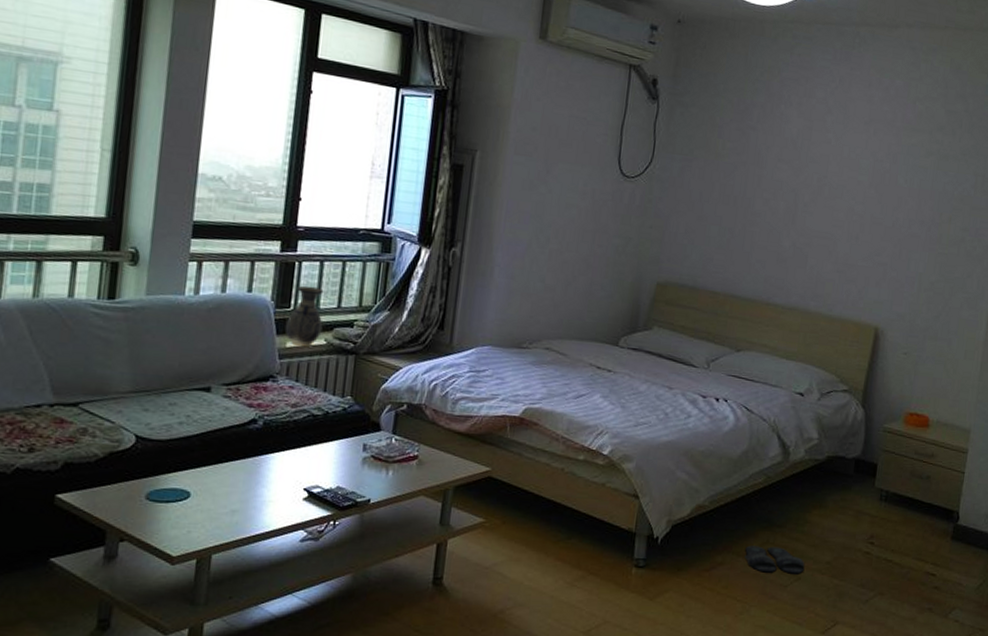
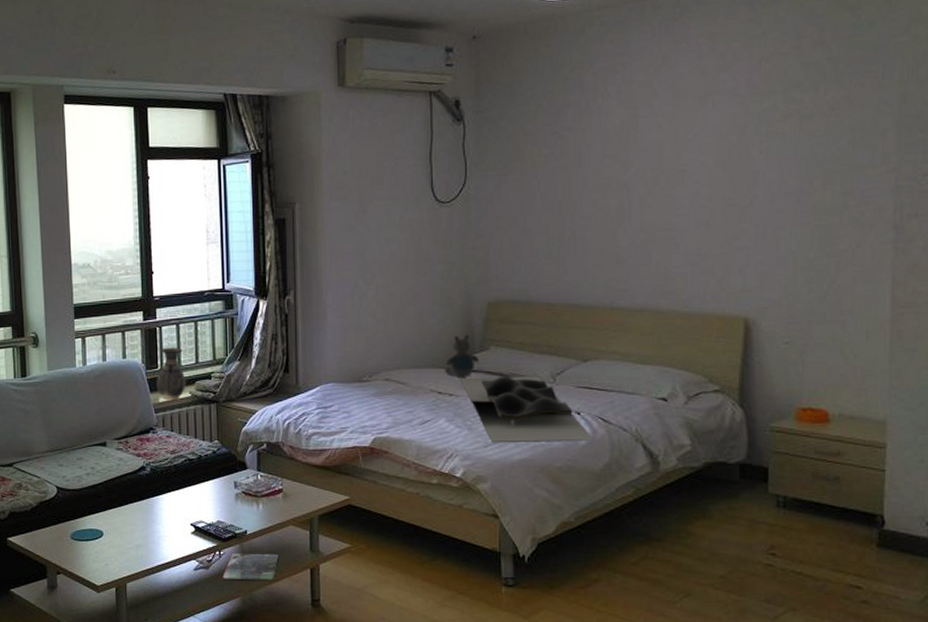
magazine: none [333,523,404,556] -> present [222,552,279,580]
stuffed animal: none [605,311,642,354] -> present [443,335,480,377]
throw blanket: none [619,355,736,428] -> present [459,376,594,442]
slippers: present [744,545,805,574] -> none [622,561,694,590]

